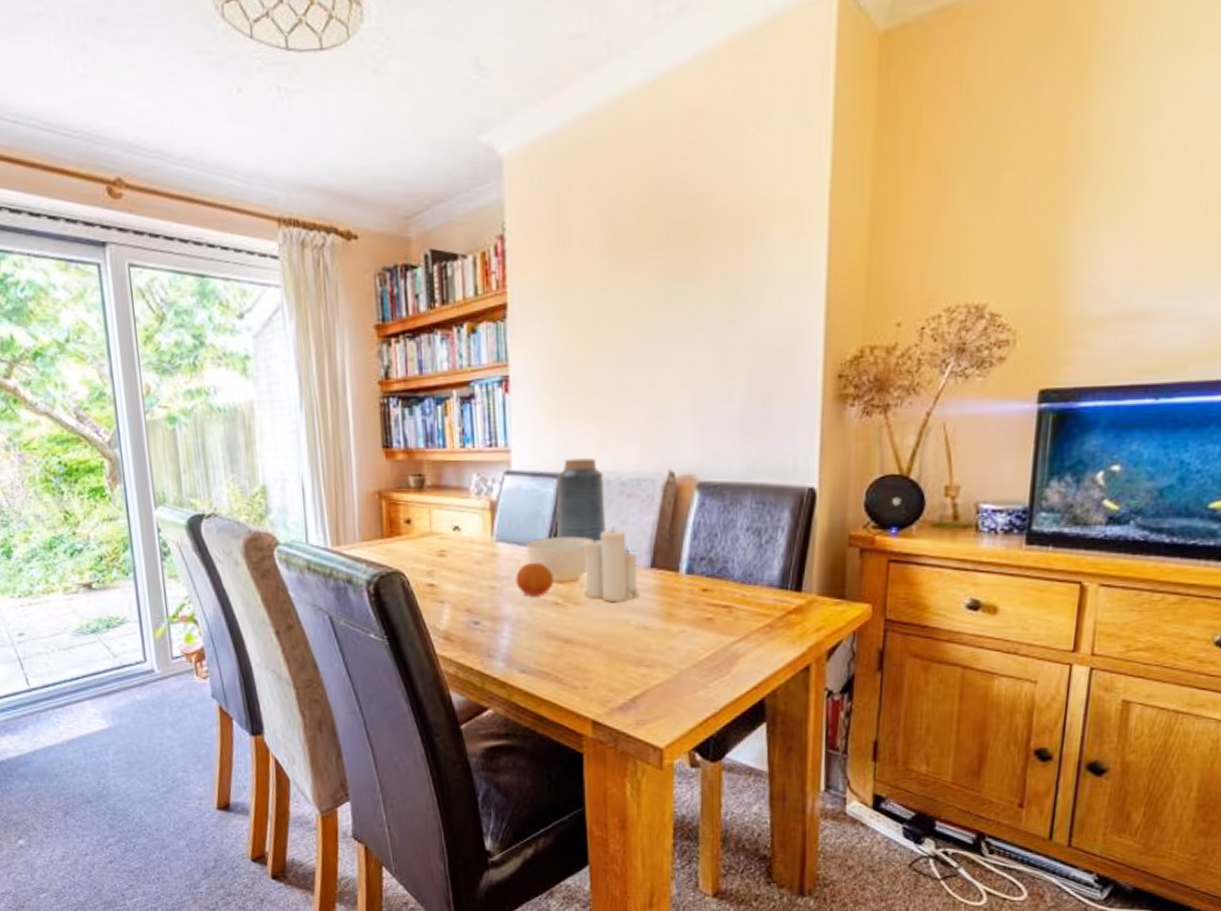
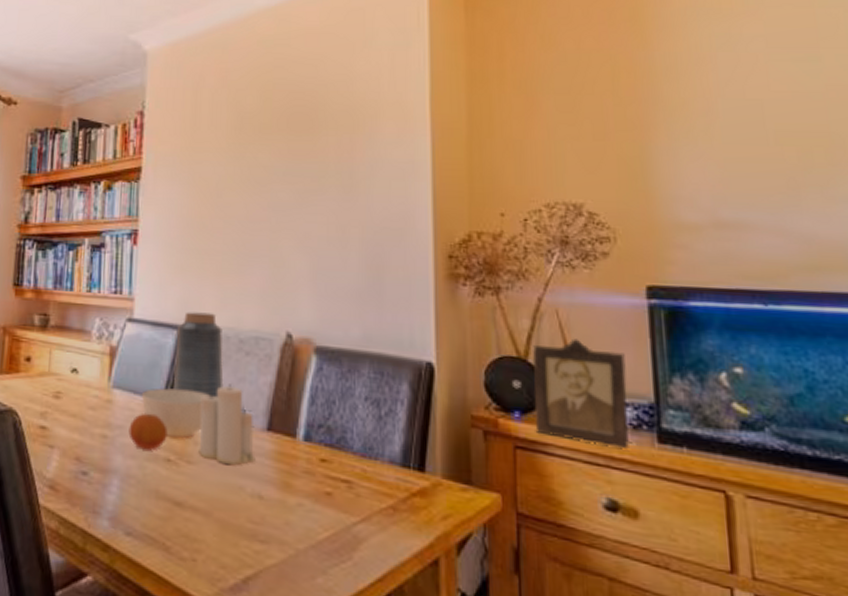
photo frame: none [910,451,1007,552] -> present [533,338,630,448]

